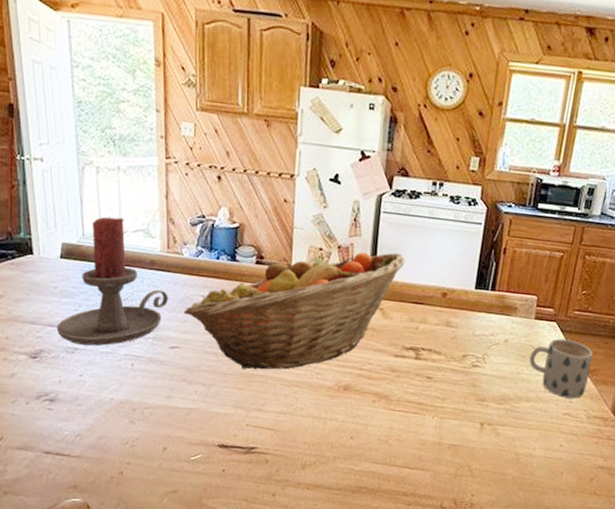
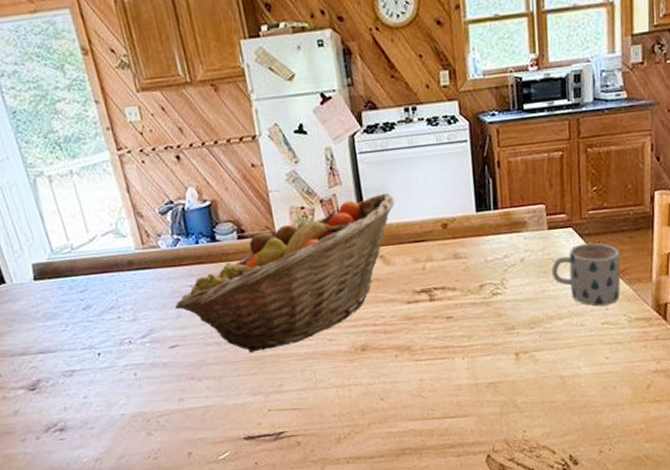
candle holder: present [56,216,168,346] -> none [47,223,156,366]

